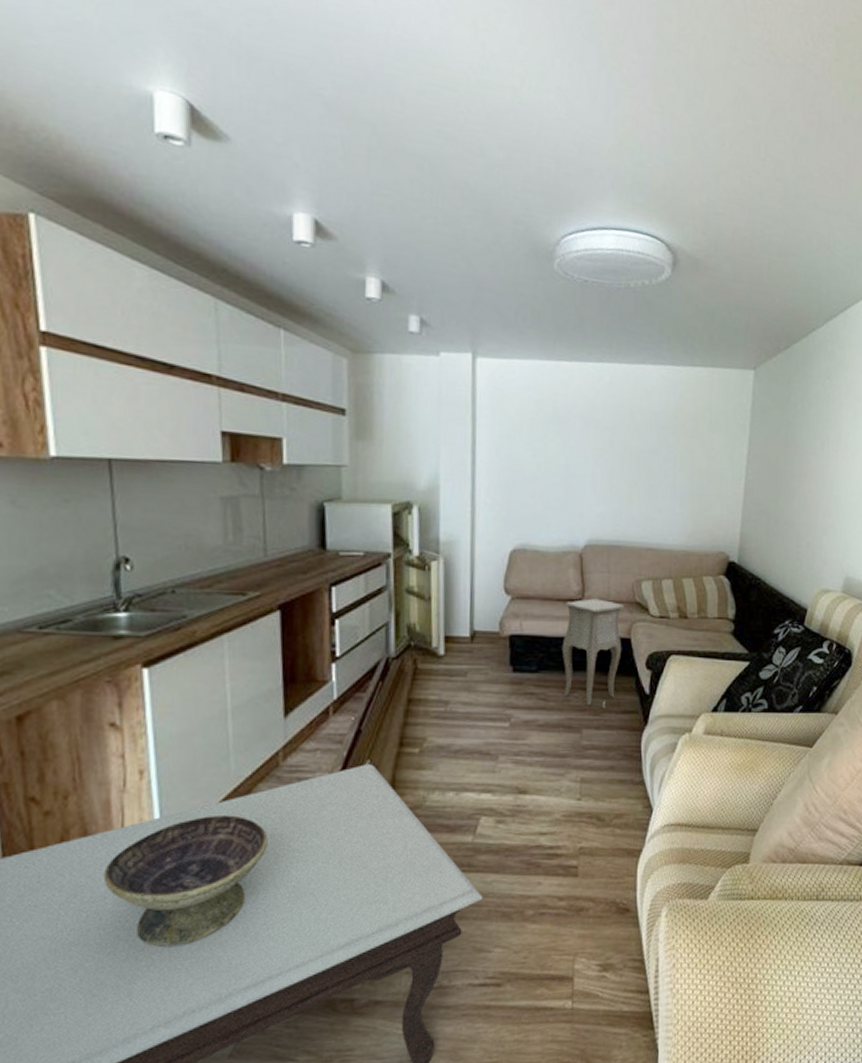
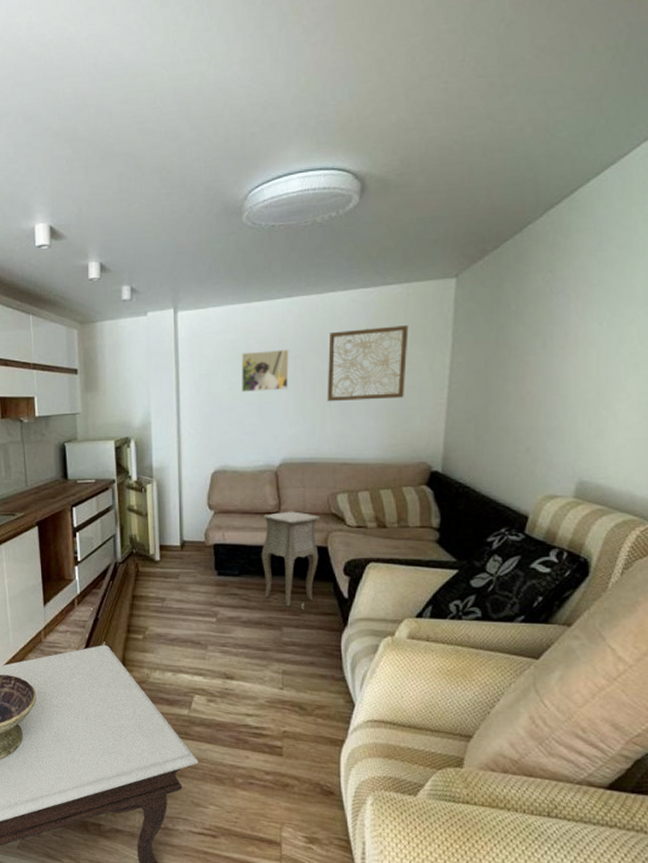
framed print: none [547,416,599,463] -> present [242,349,289,392]
wall art: none [634,406,713,484] -> present [327,325,409,402]

